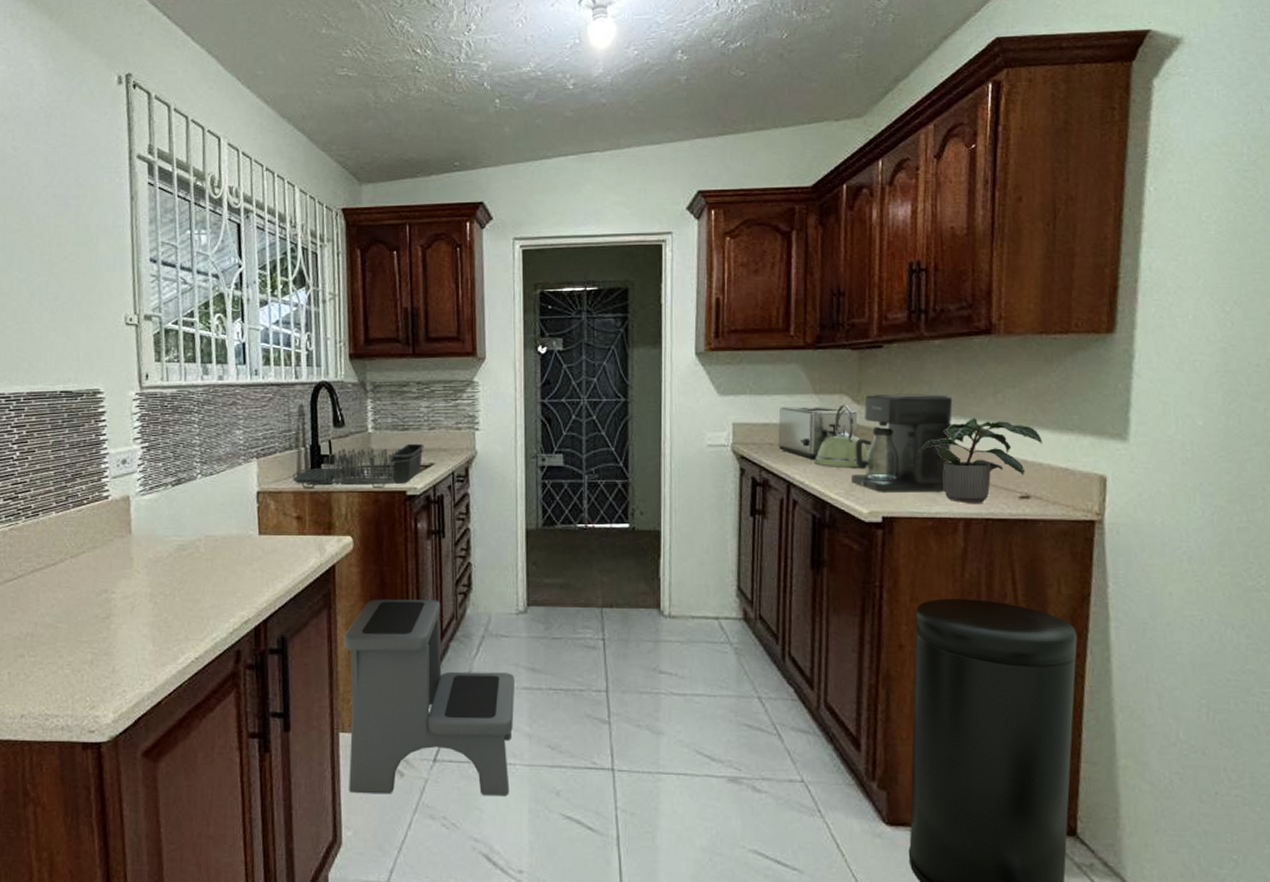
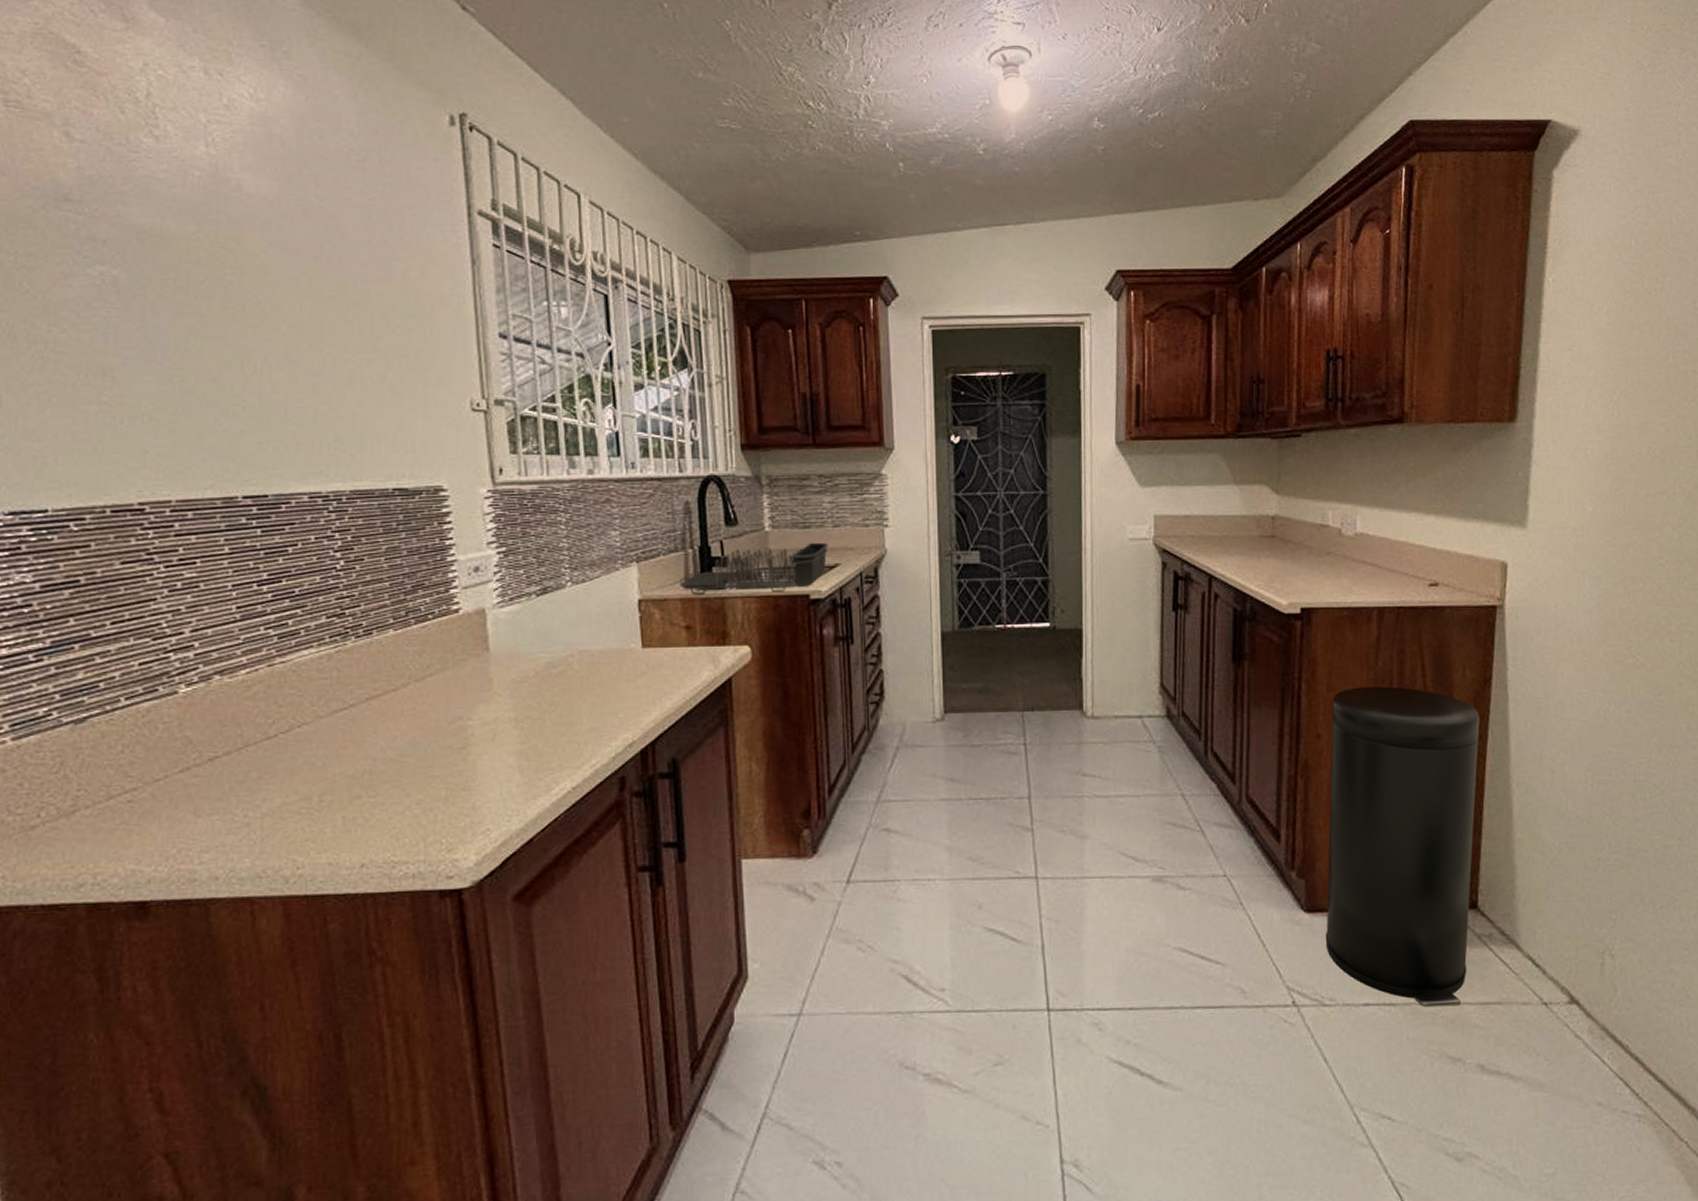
step stool: present [343,599,515,796] -> none [743,711,933,923]
toaster: present [777,407,858,459] -> none [1199,497,1278,551]
kettle: present [814,404,869,468] -> none [1235,495,1288,559]
coffee maker: present [850,394,953,494] -> none [1270,483,1368,585]
potted plant: present [919,418,1043,504] -> none [1336,507,1450,593]

